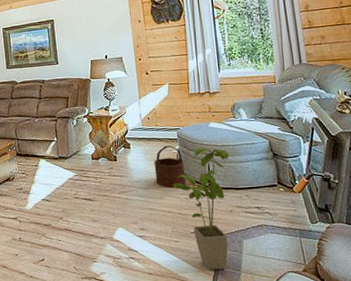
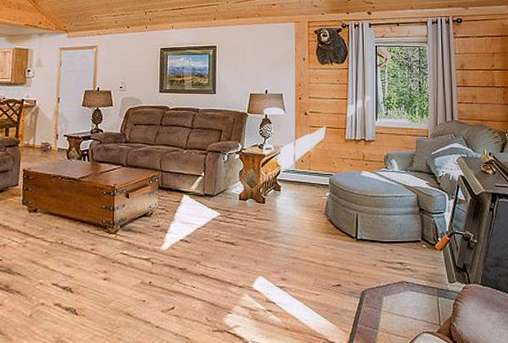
wooden bucket: present [154,145,186,188] -> none [303,191,333,236]
house plant: present [172,148,229,270] -> none [319,197,378,327]

